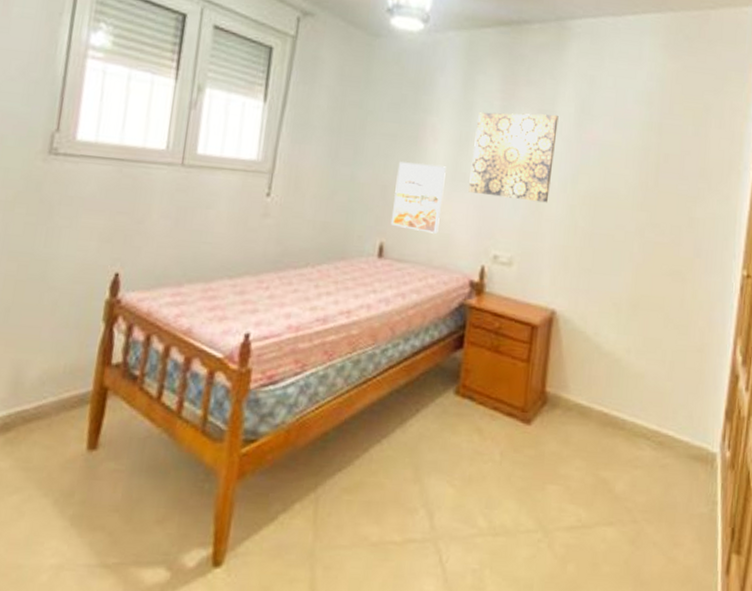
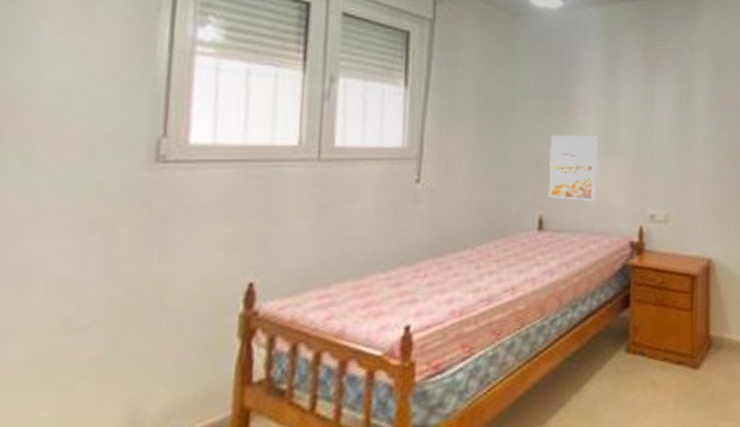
wall art: present [468,112,559,203] -> none [621,78,697,161]

